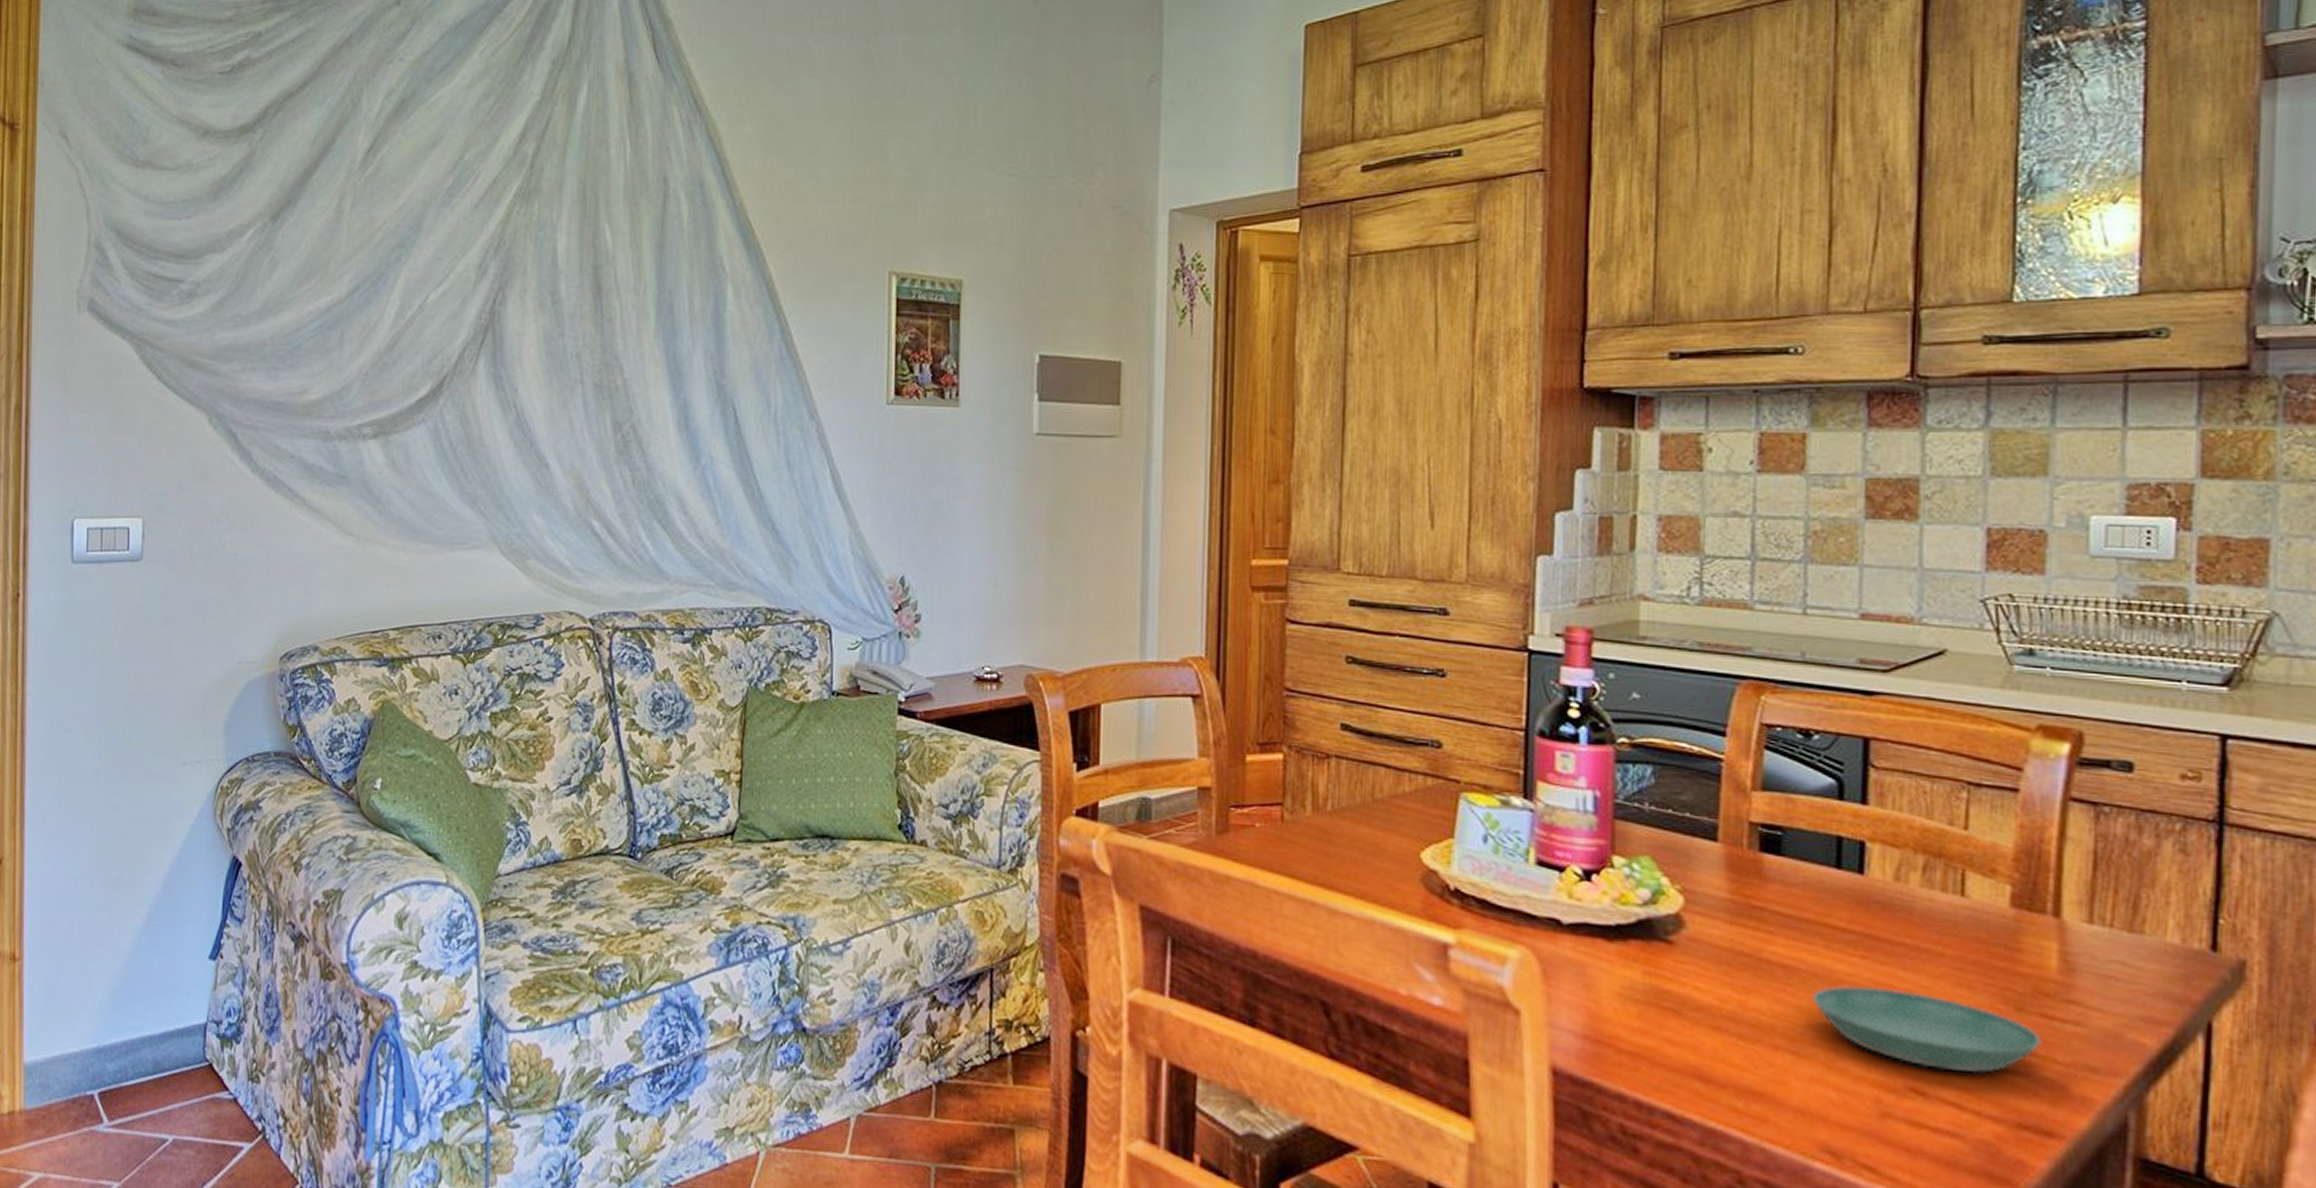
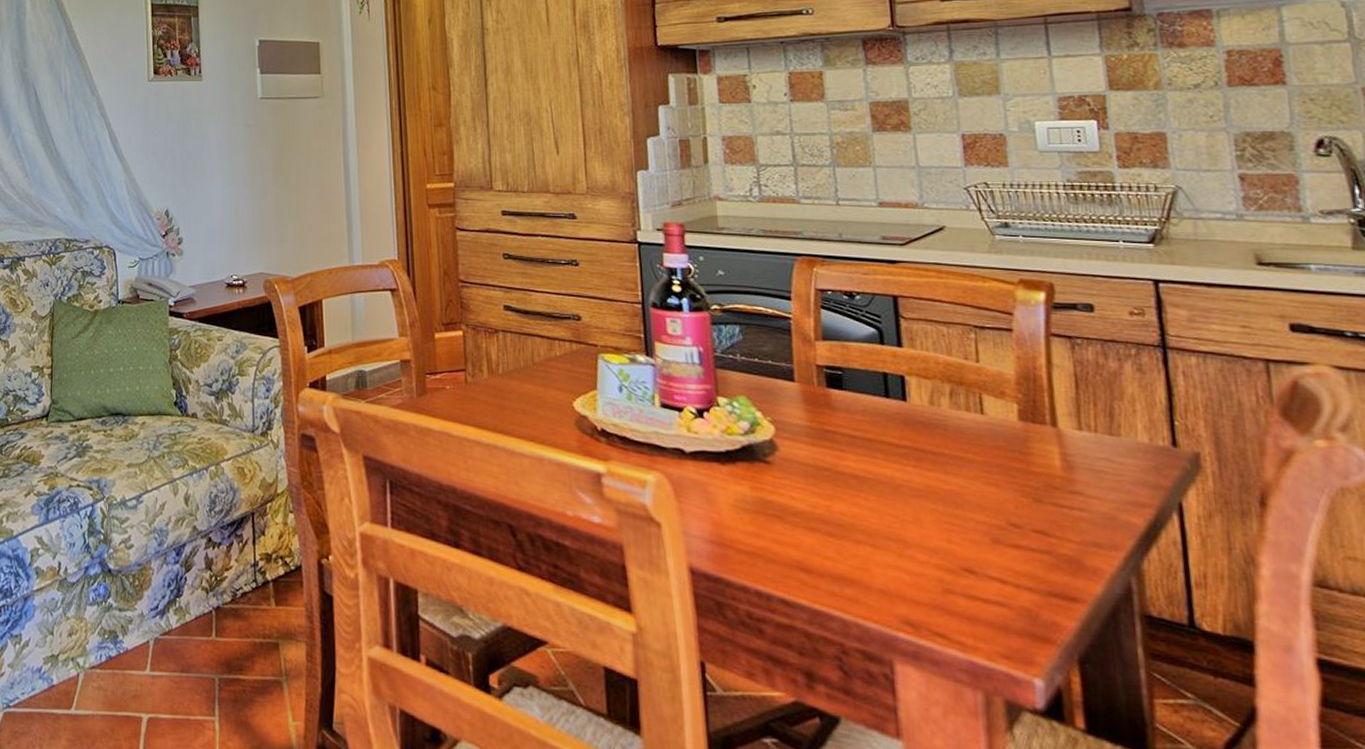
saucer: present [1811,985,2042,1074] -> none [879,489,1058,554]

